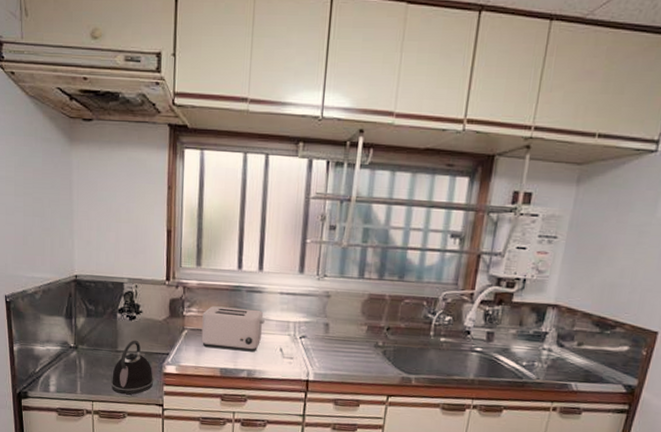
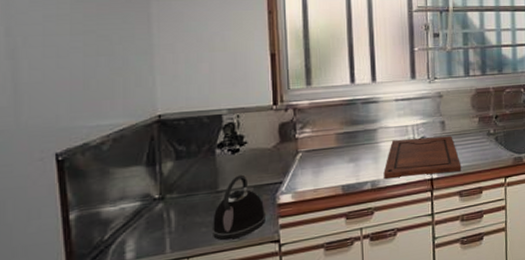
toaster: present [201,306,265,352] -> none [317,119,383,166]
cutting board: none [260,333,341,379] -> present [383,136,462,179]

